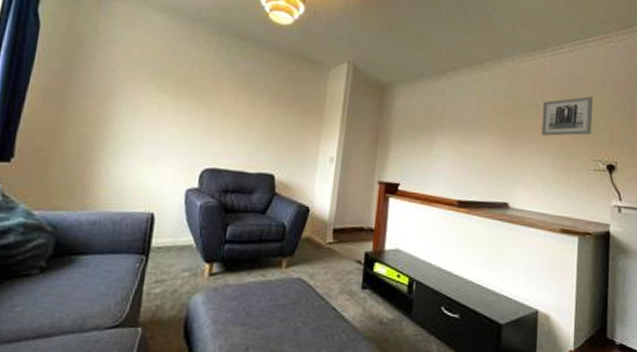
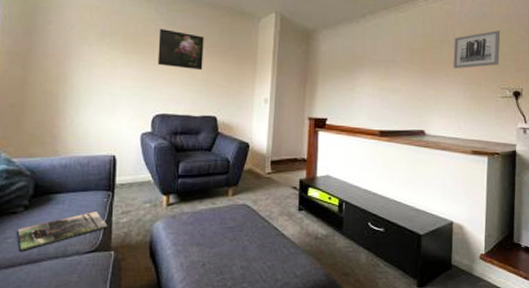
magazine: none [28,277,137,322] -> present [17,210,108,251]
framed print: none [212,73,267,122] -> present [157,29,204,71]

